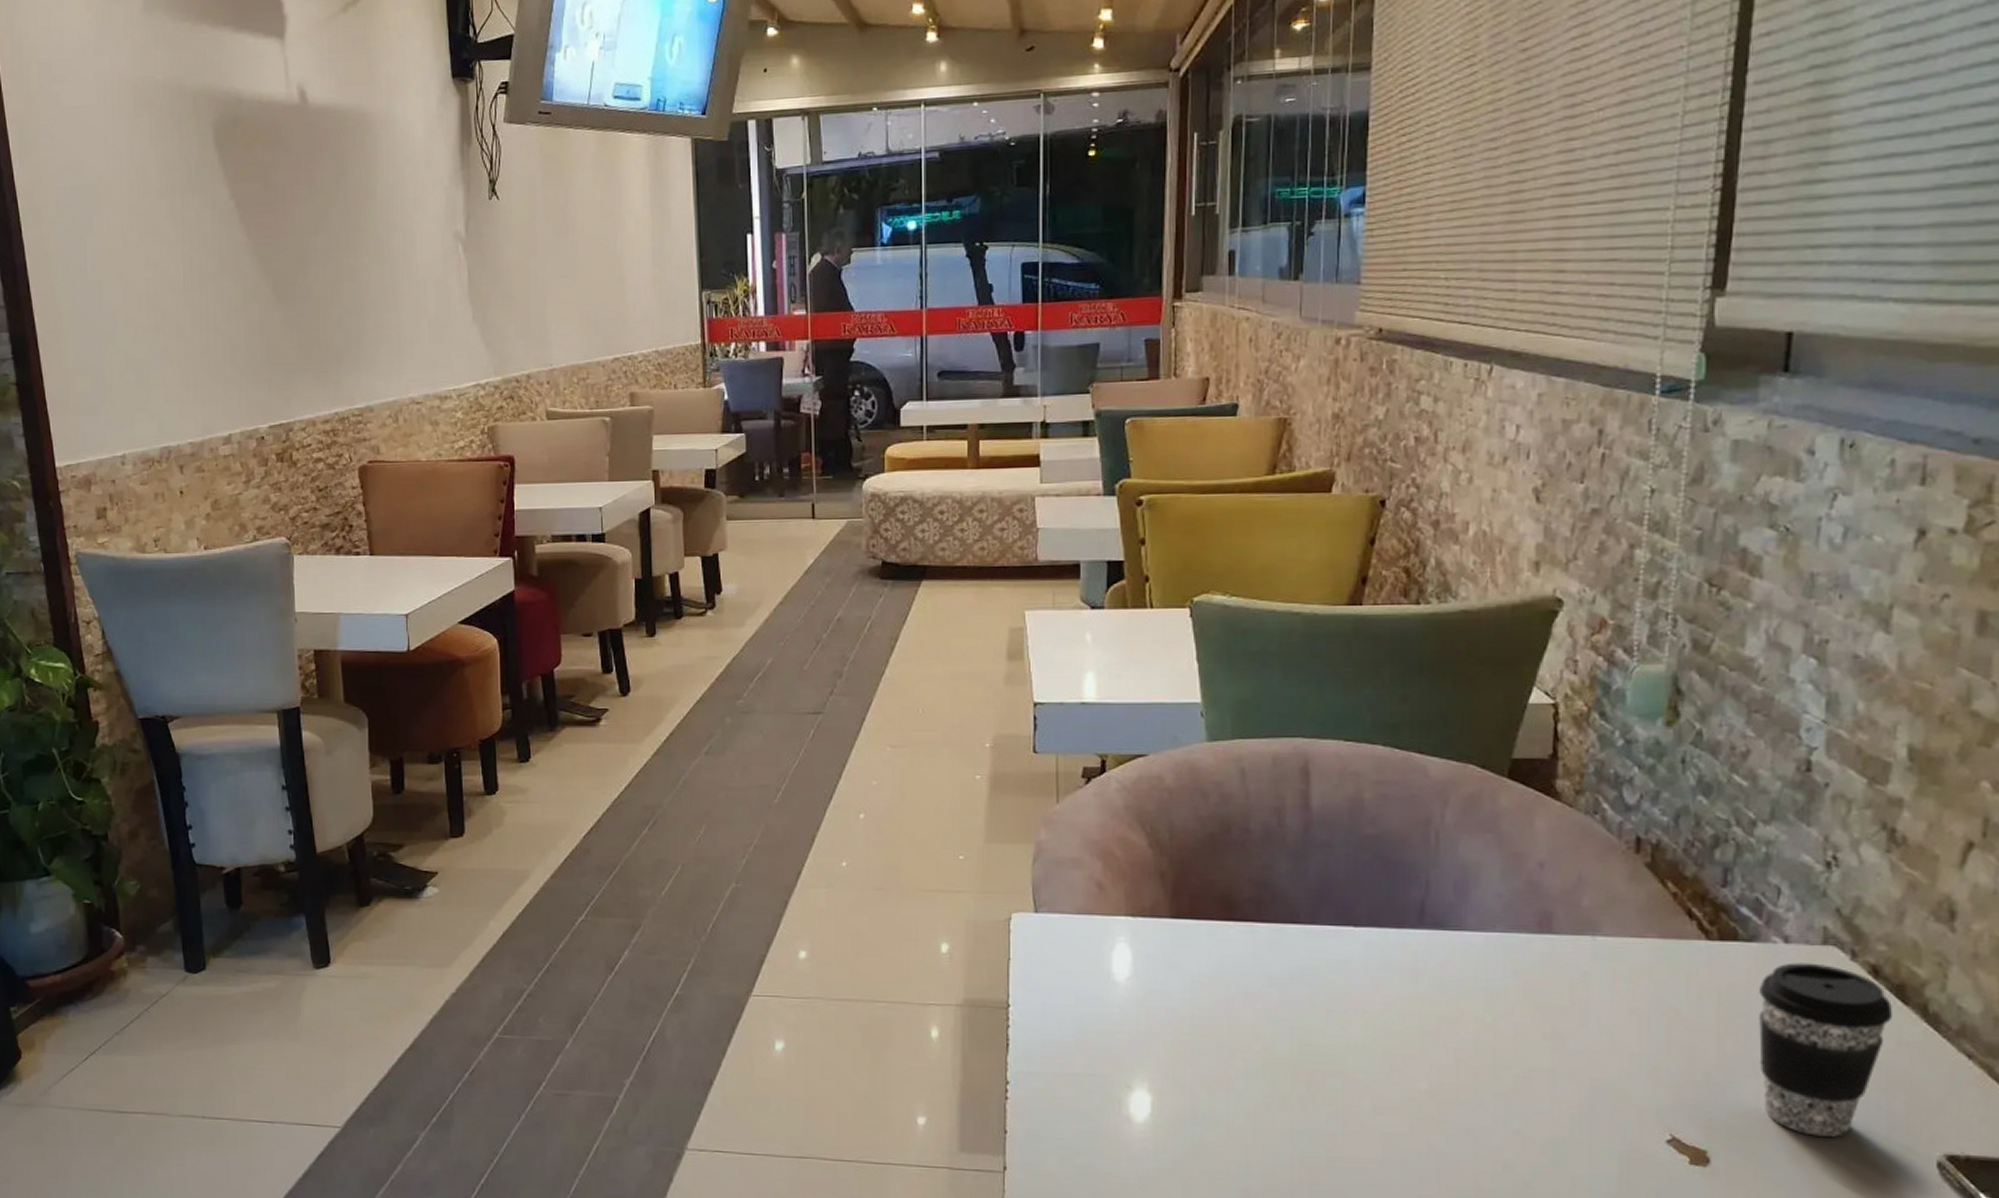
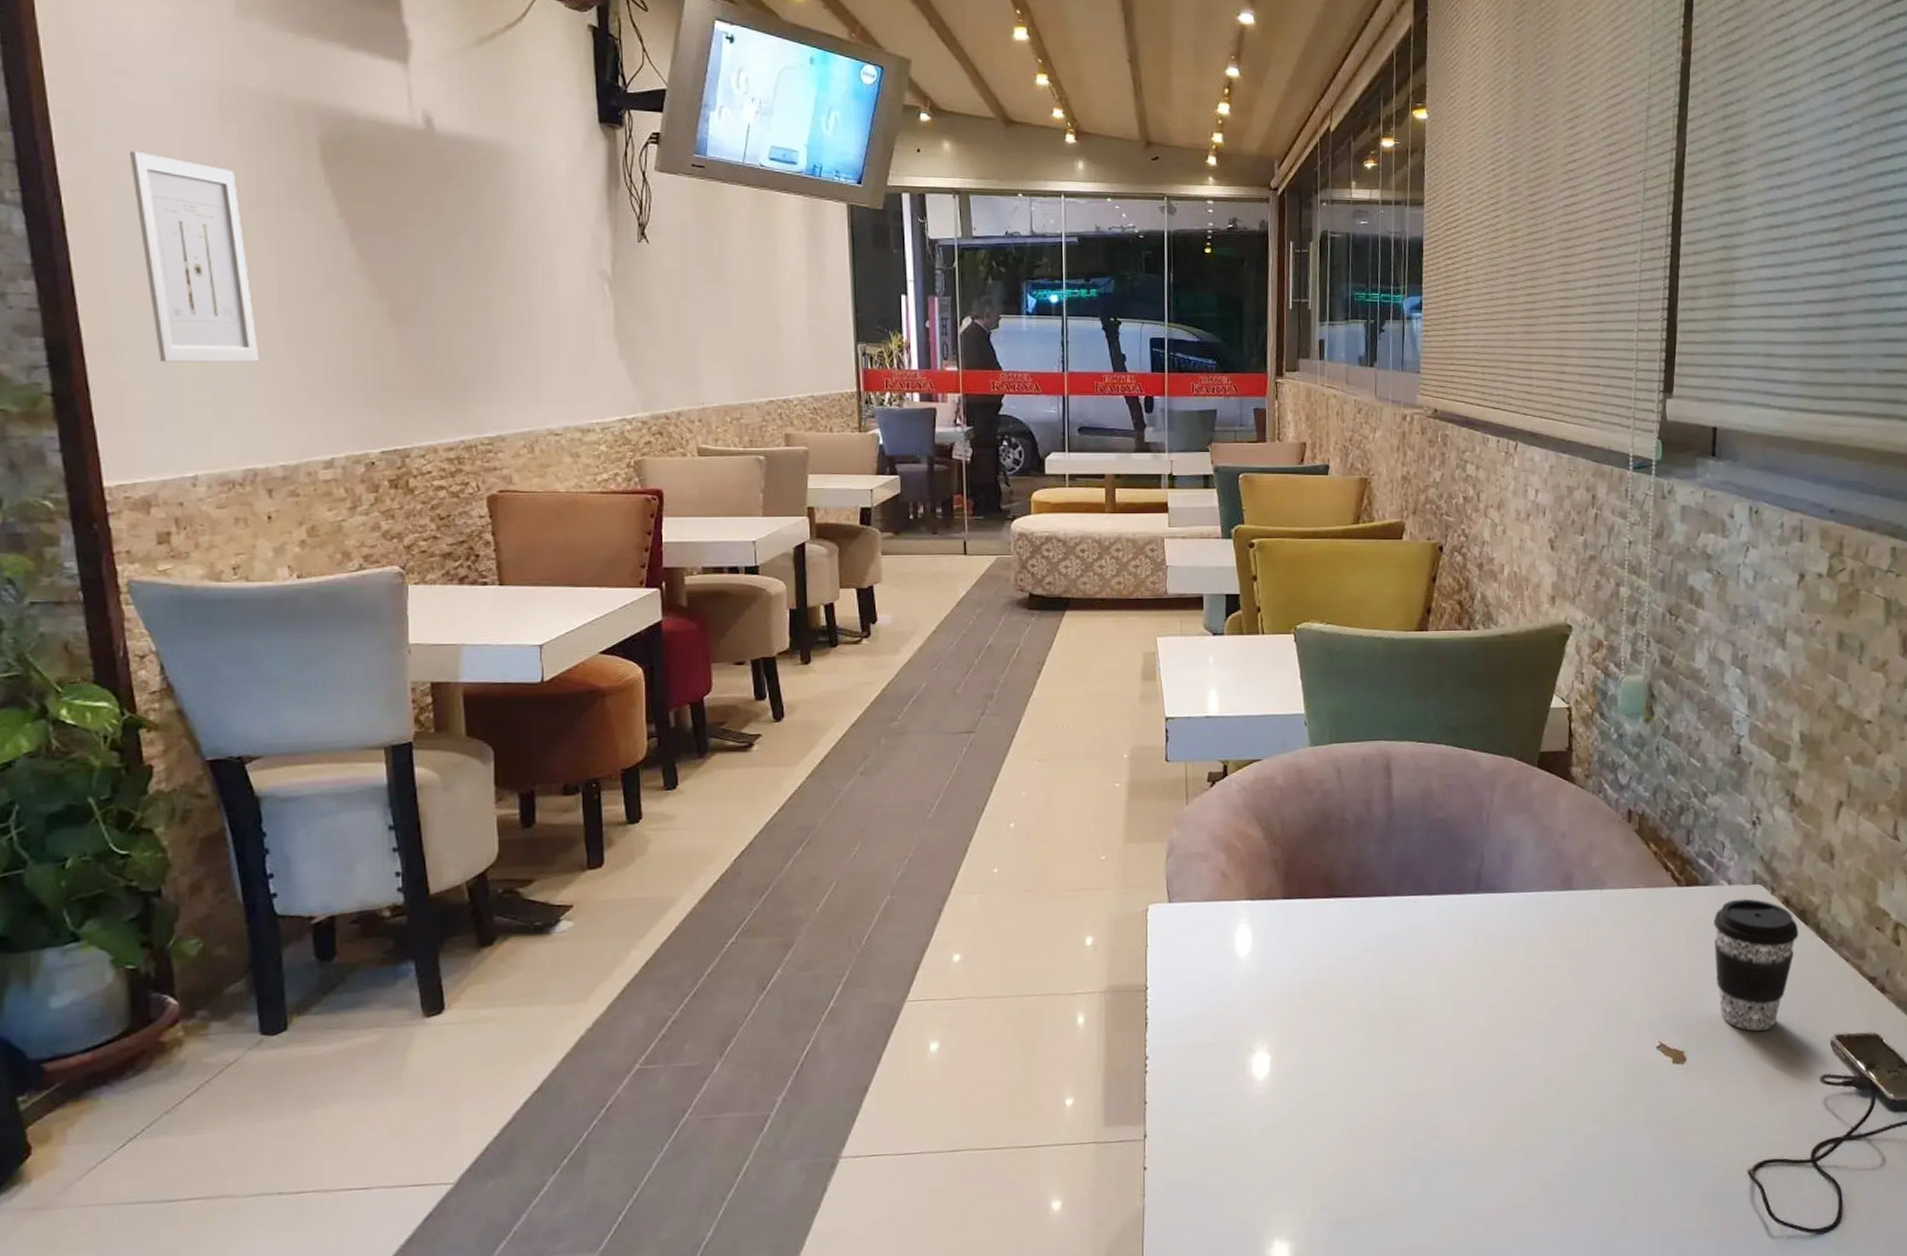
wall art: none [66,152,170,350] -> present [129,151,259,363]

